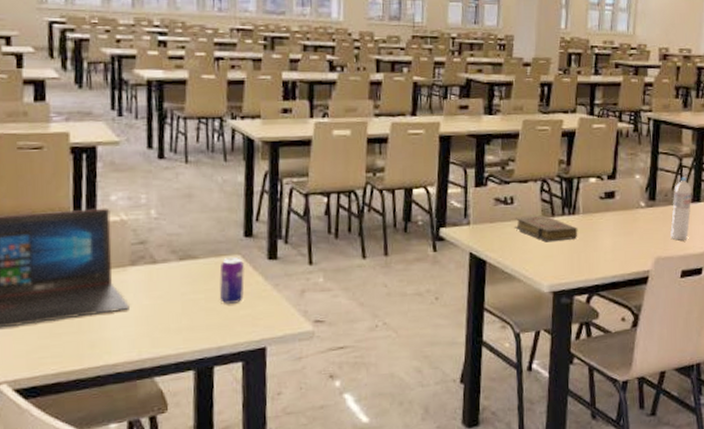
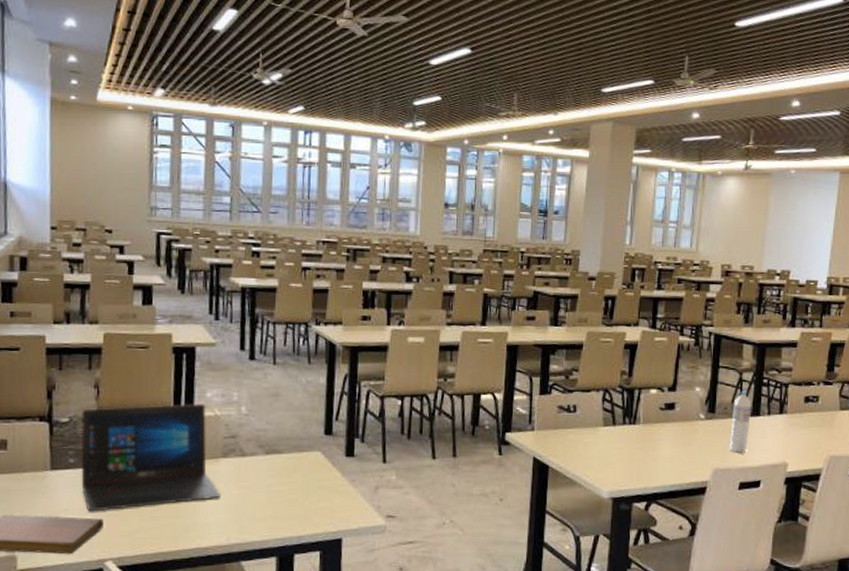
beverage can: present [219,257,244,305] -> none [300,453,324,498]
book: present [514,215,578,242] -> none [576,424,638,450]

